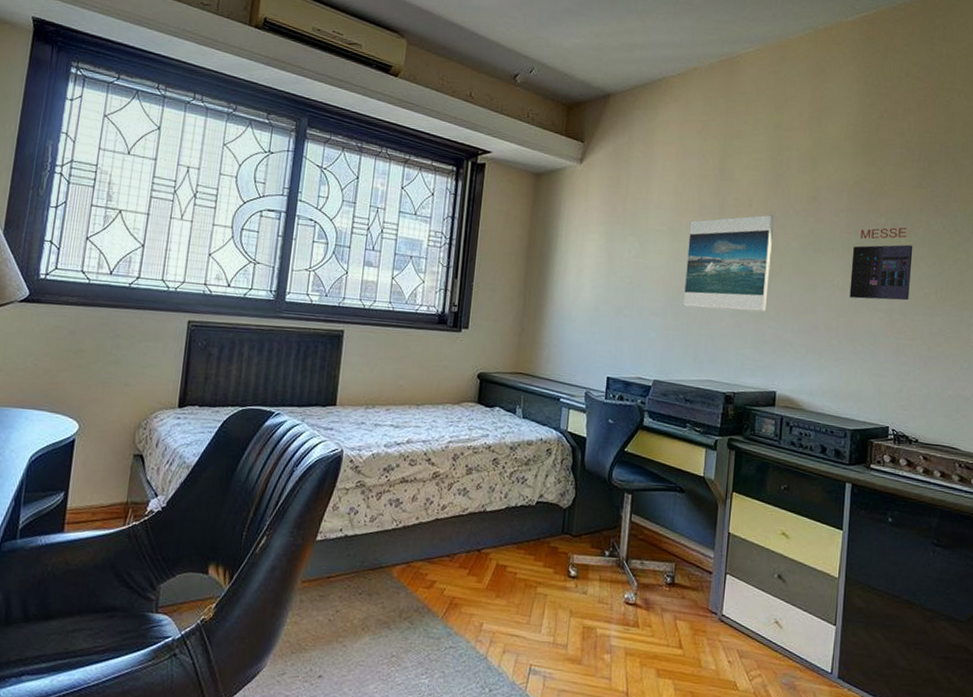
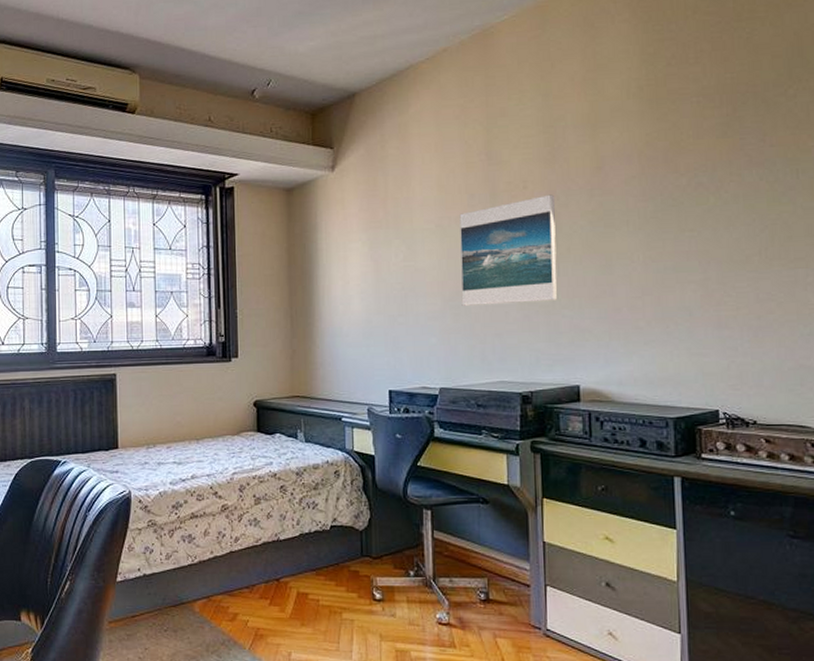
album cover: present [849,227,913,301] -> none [651,184,727,272]

